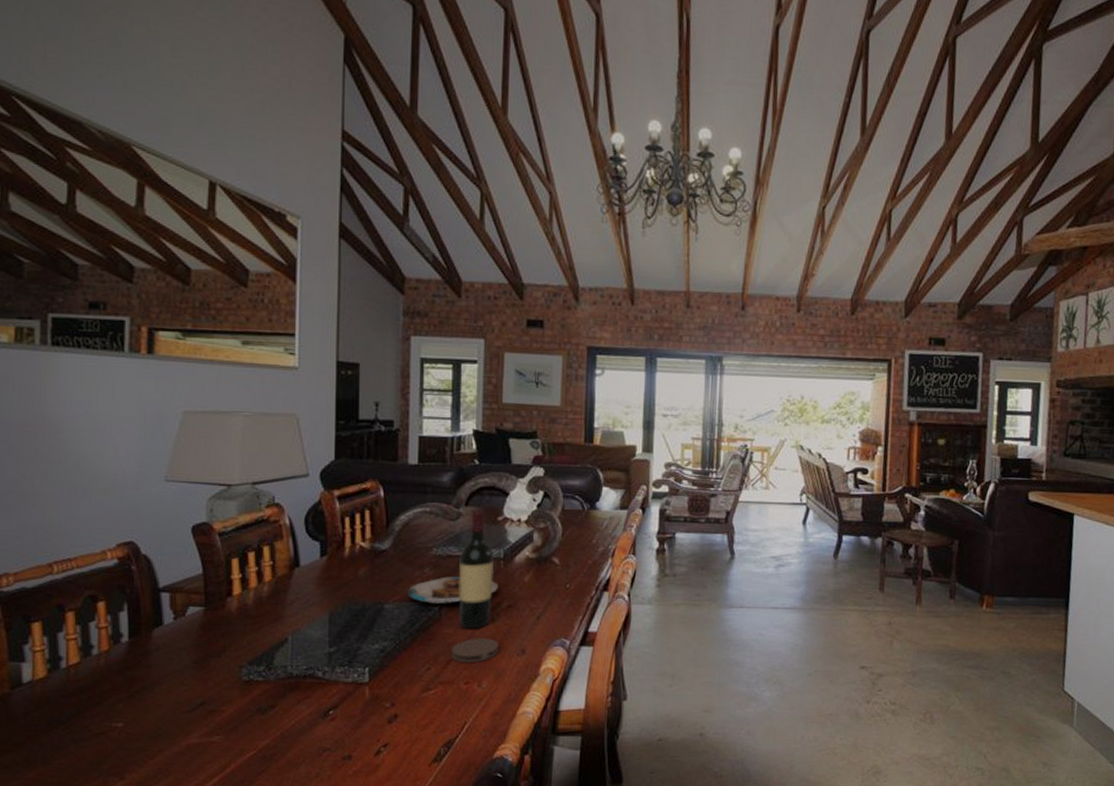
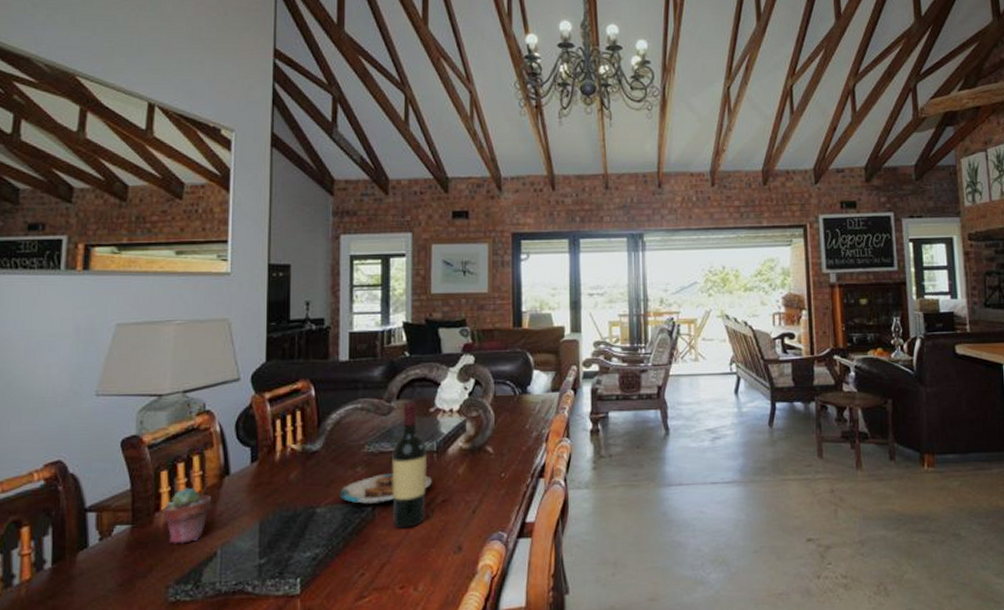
potted succulent: none [234,576,283,628] -> present [162,487,212,544]
coaster: present [452,637,499,663] -> none [386,536,435,566]

